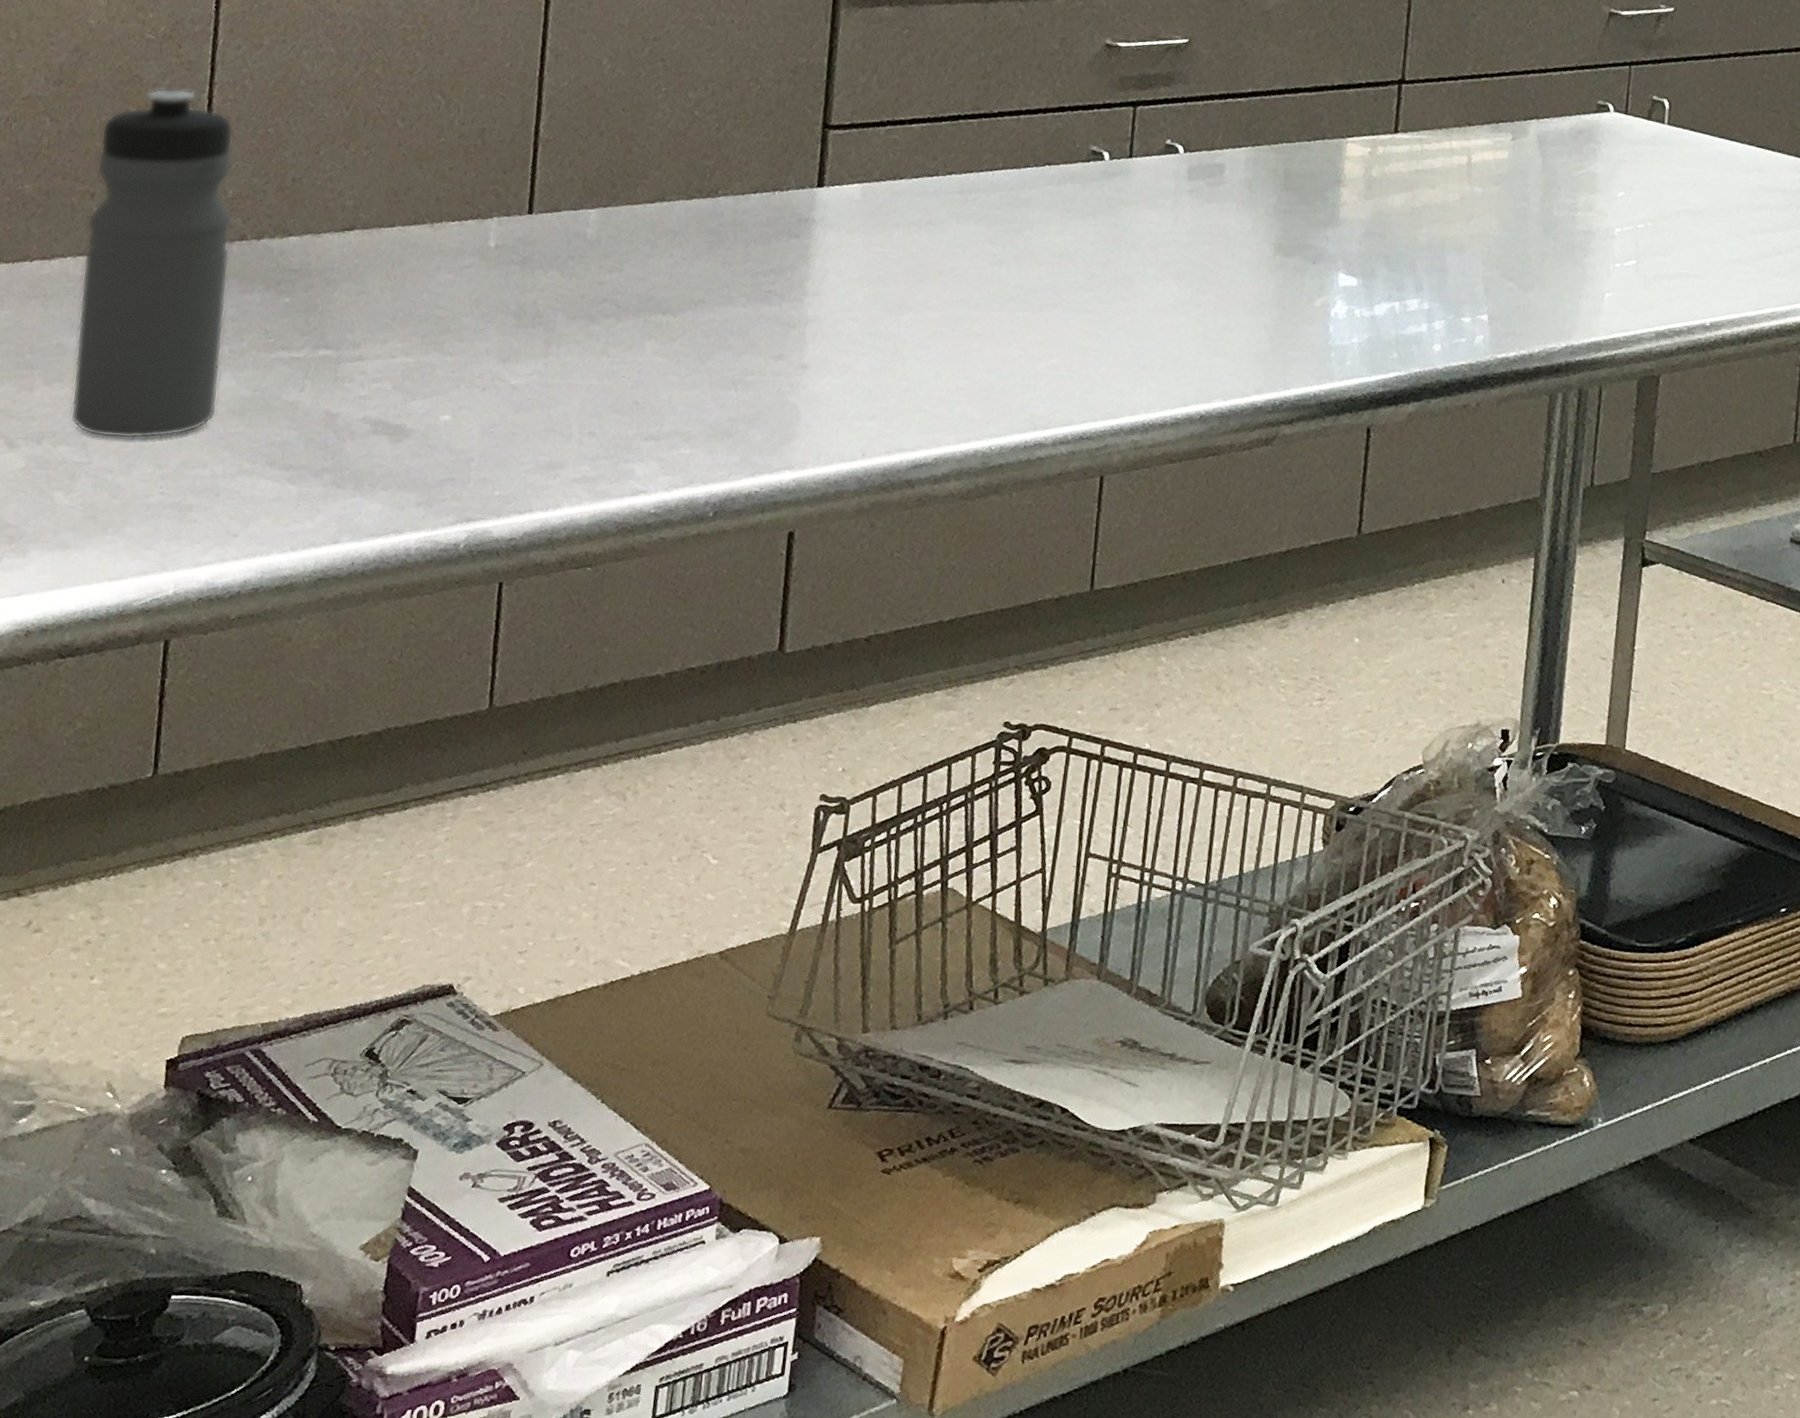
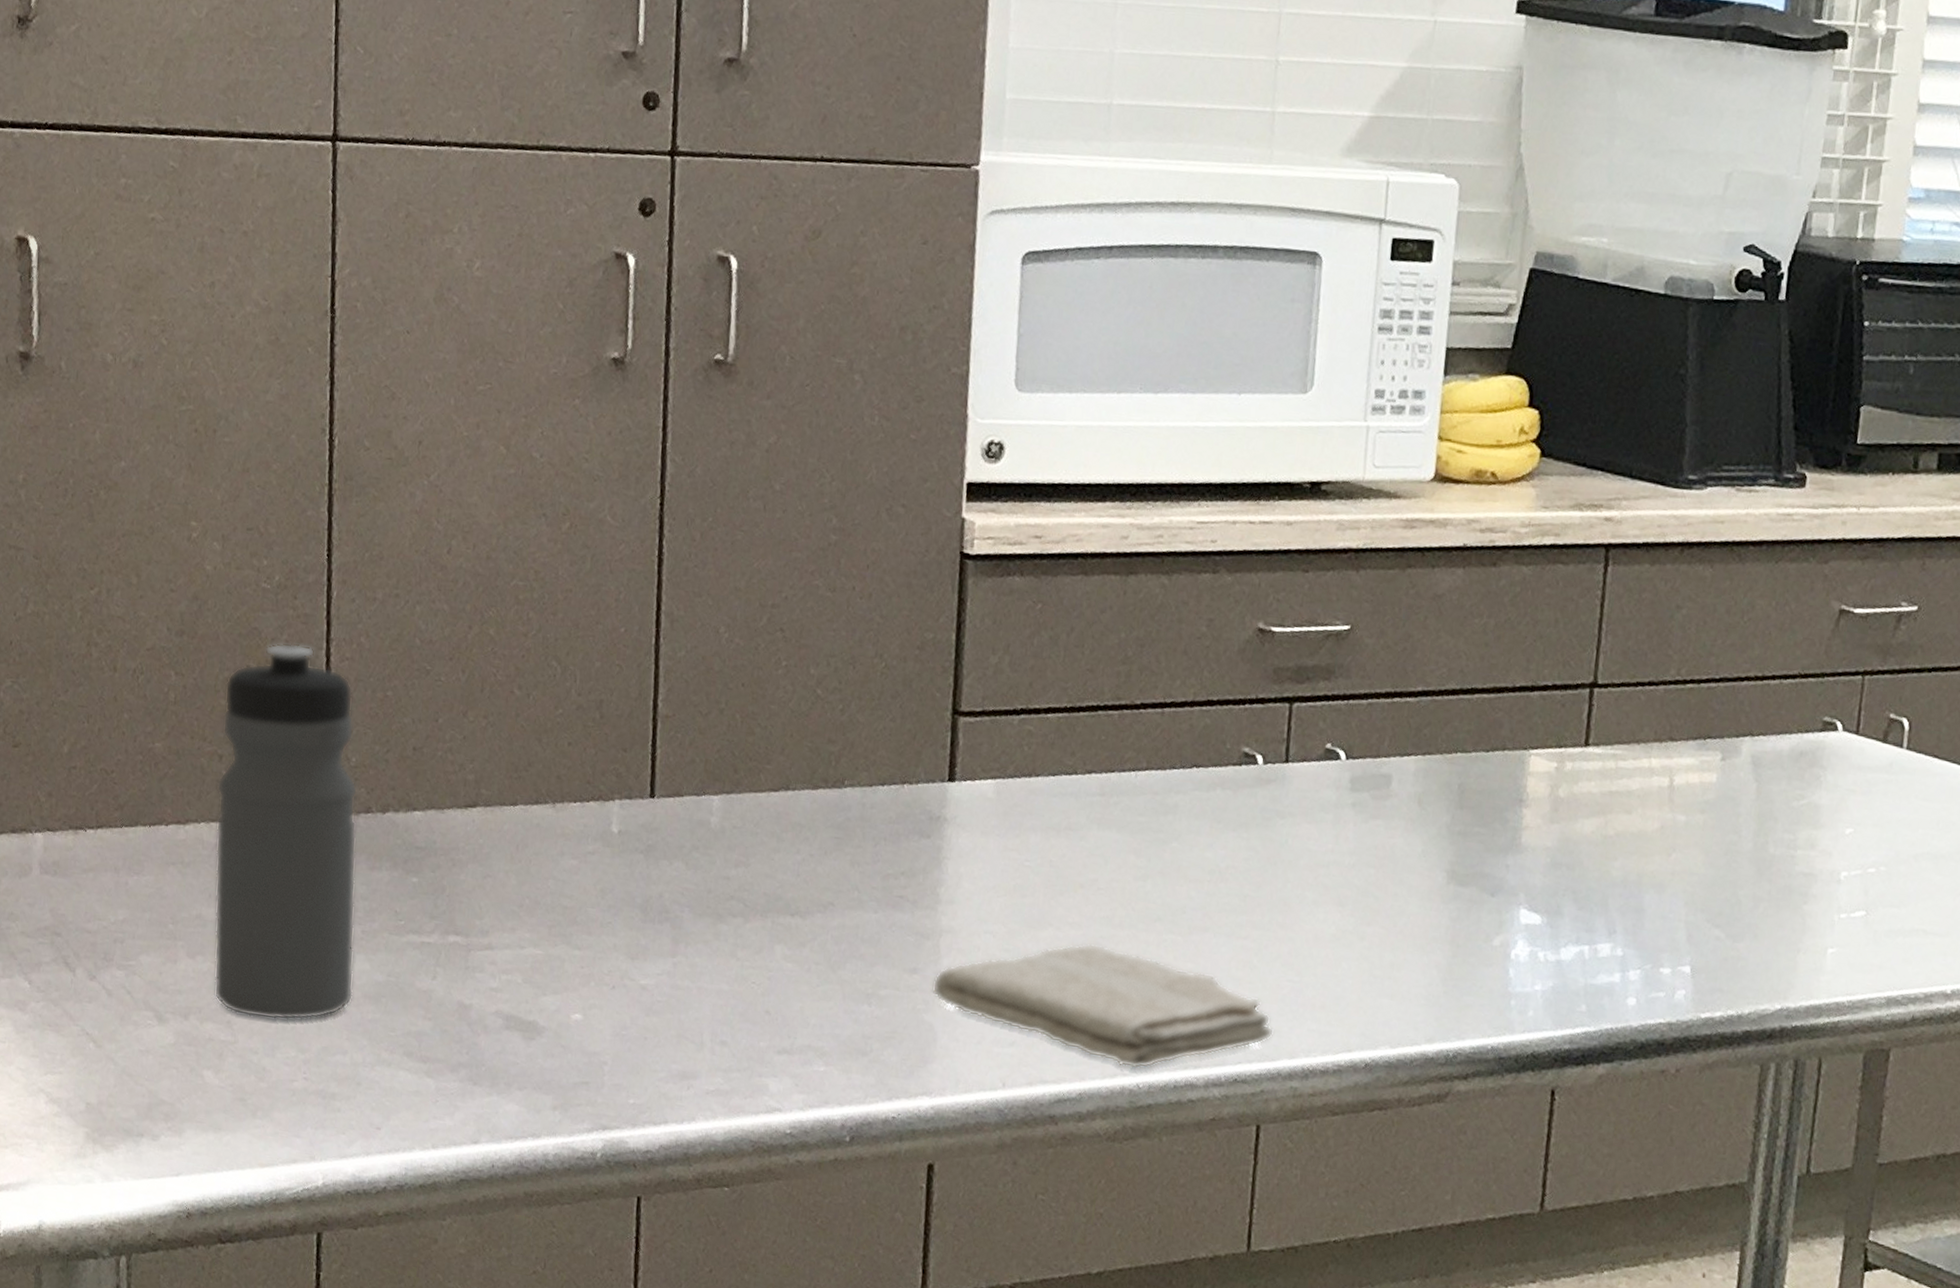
washcloth: none [797,323,1116,434] -> present [932,943,1273,1070]

